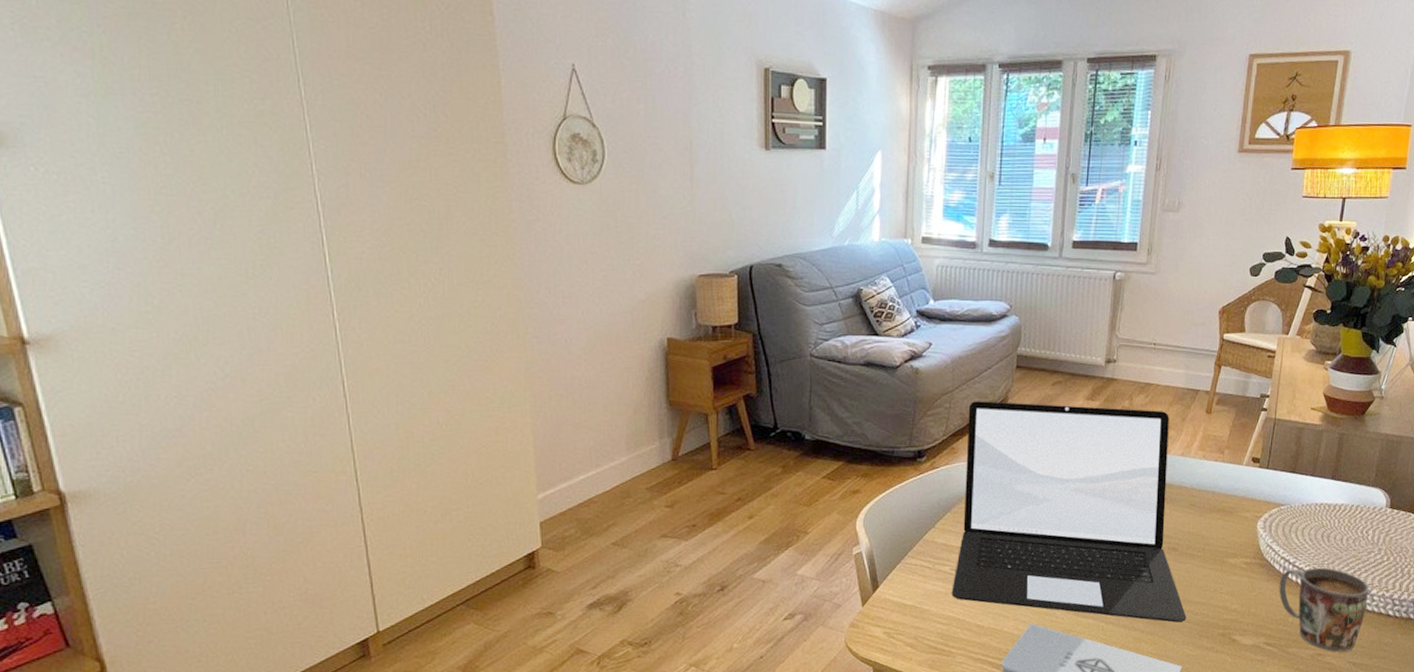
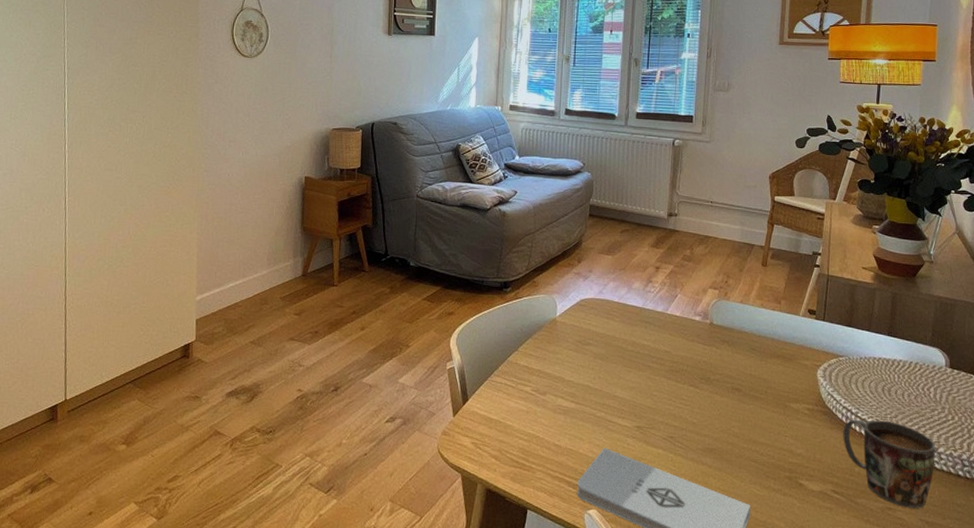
laptop: present [952,401,1187,623] -> none [532,242,753,461]

